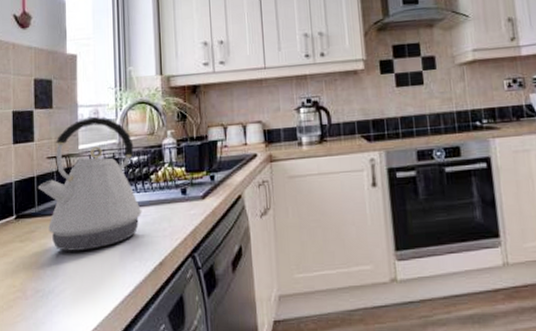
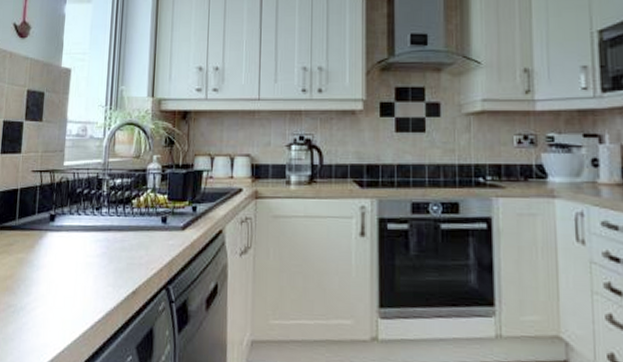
kettle: present [38,117,142,252] -> none [21,134,121,271]

